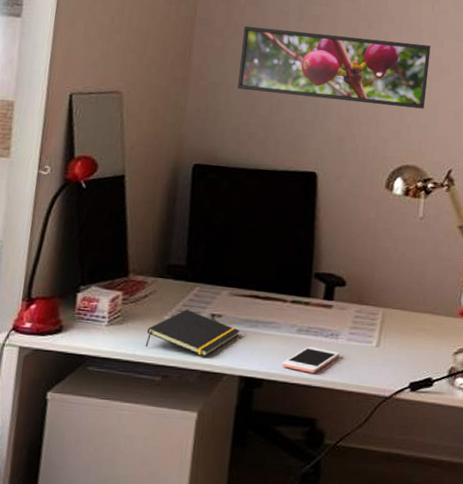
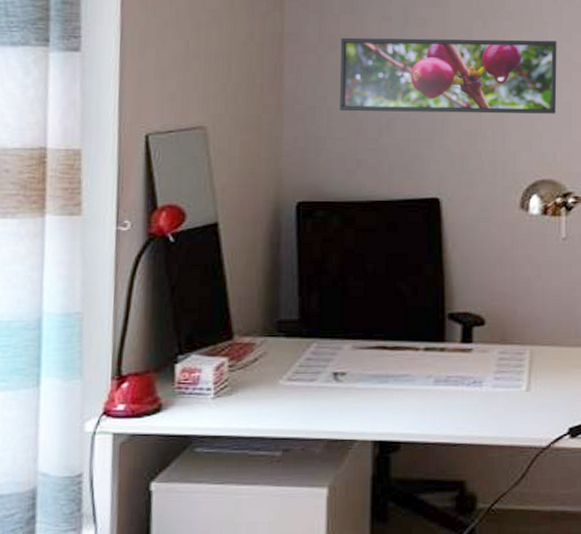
notepad: present [145,309,240,357] -> none [260,369,368,423]
cell phone: present [281,346,340,373] -> none [420,398,486,429]

